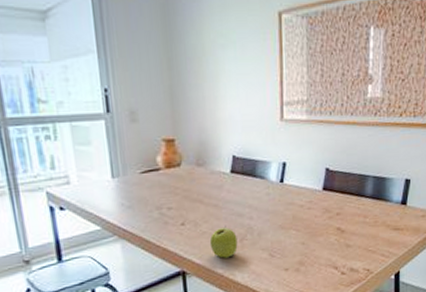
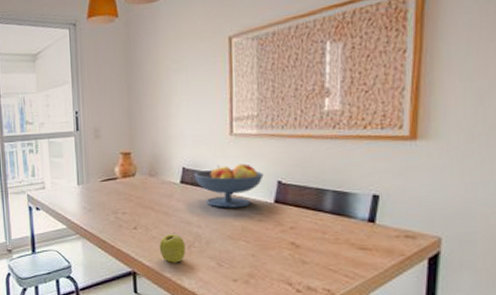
fruit bowl: none [245,151,313,198] -> present [194,163,264,208]

